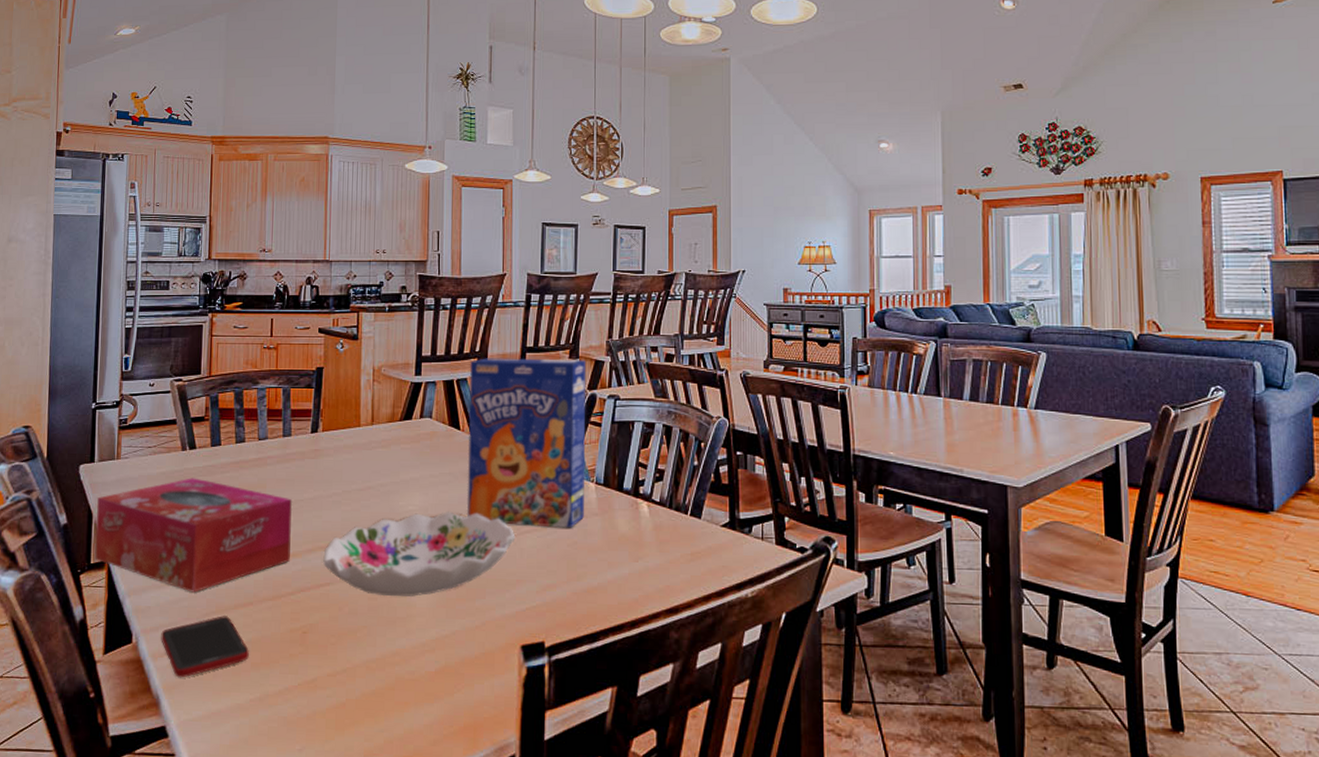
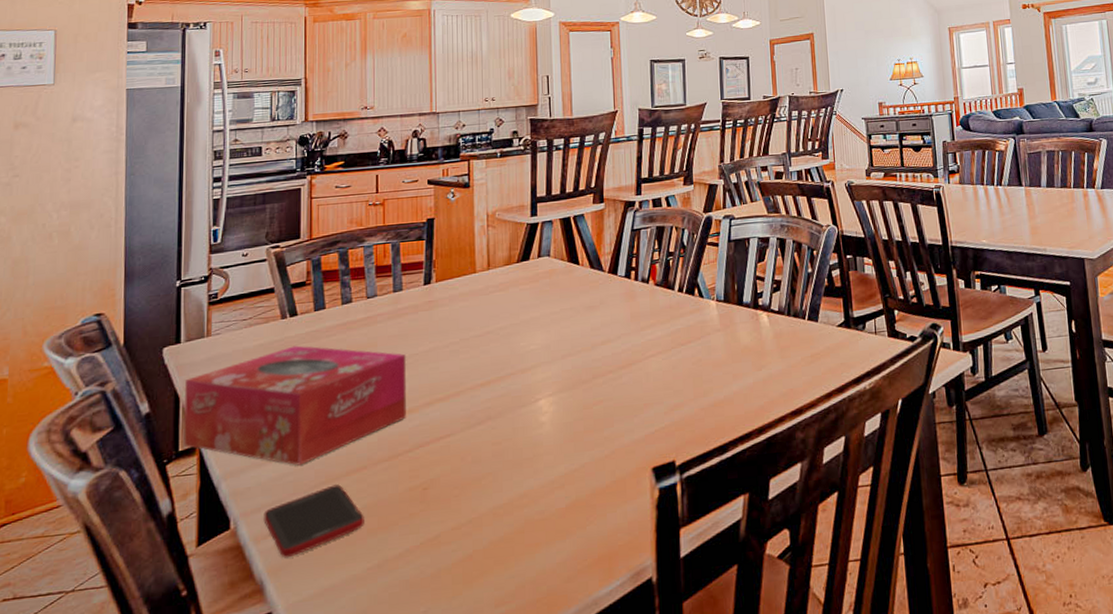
decorative bowl: present [322,511,516,597] -> none [441,343,641,439]
cereal box: present [466,358,585,528] -> none [585,184,707,351]

